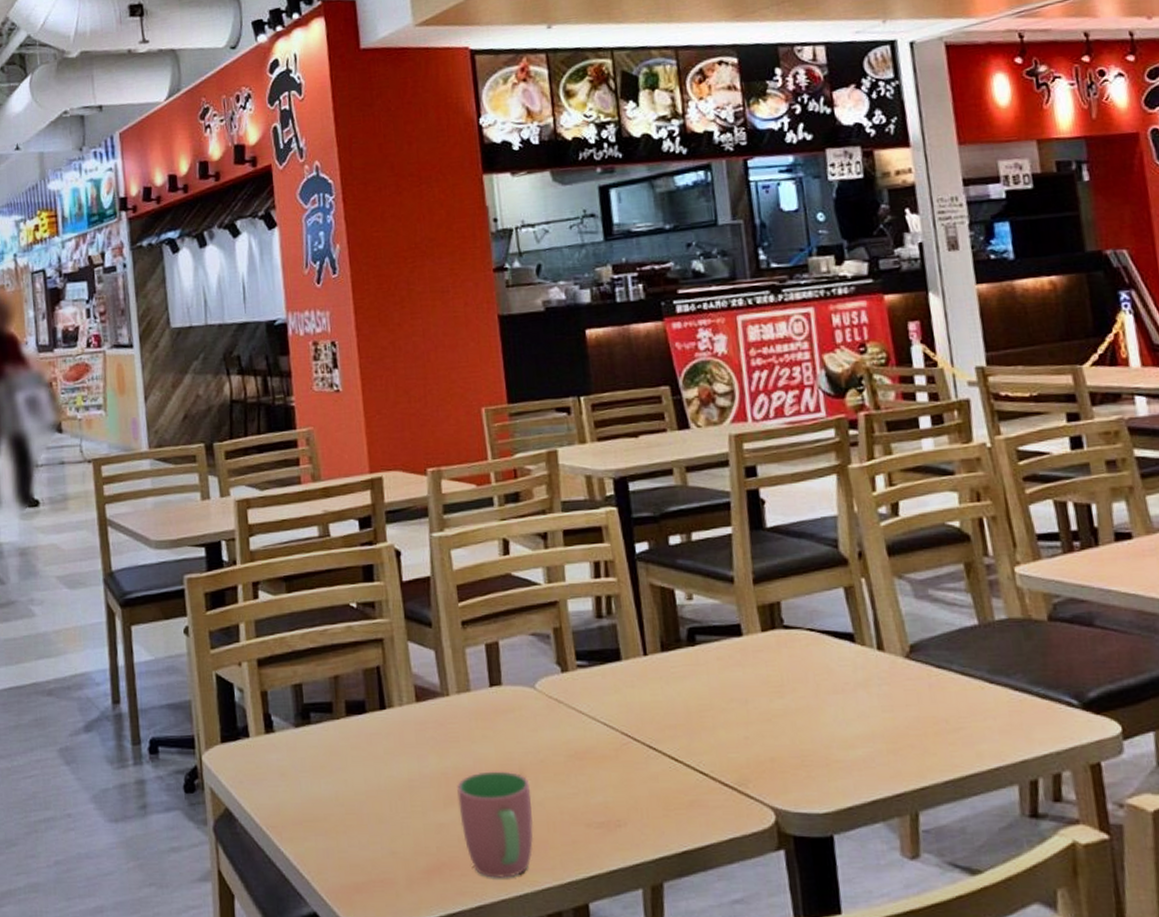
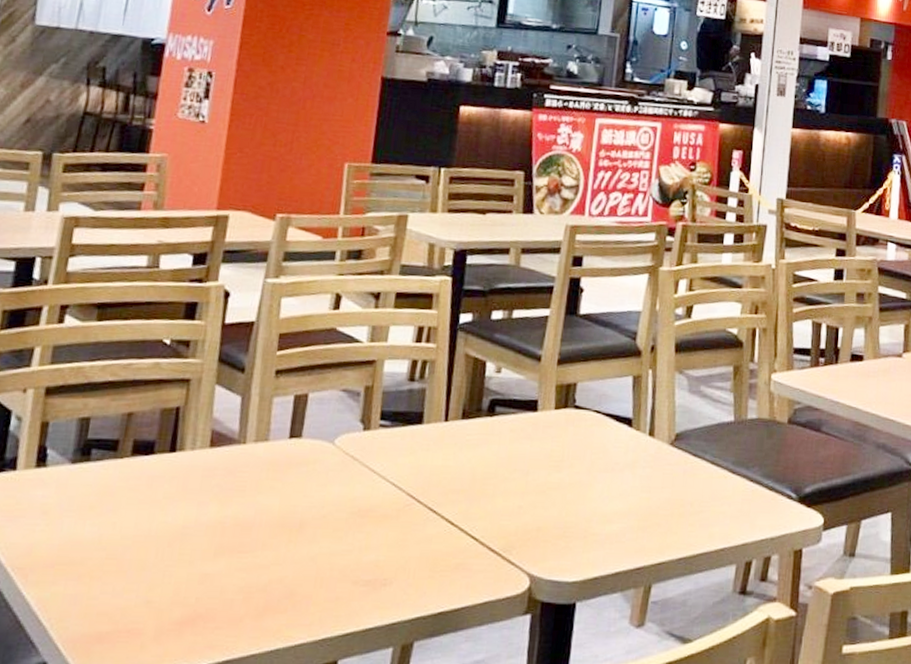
cup: present [457,771,534,878] -> none [227,523,307,632]

